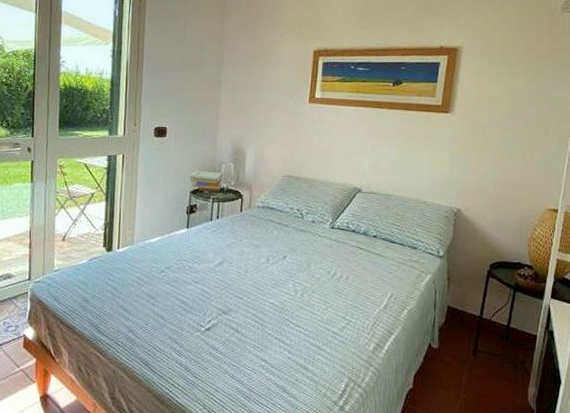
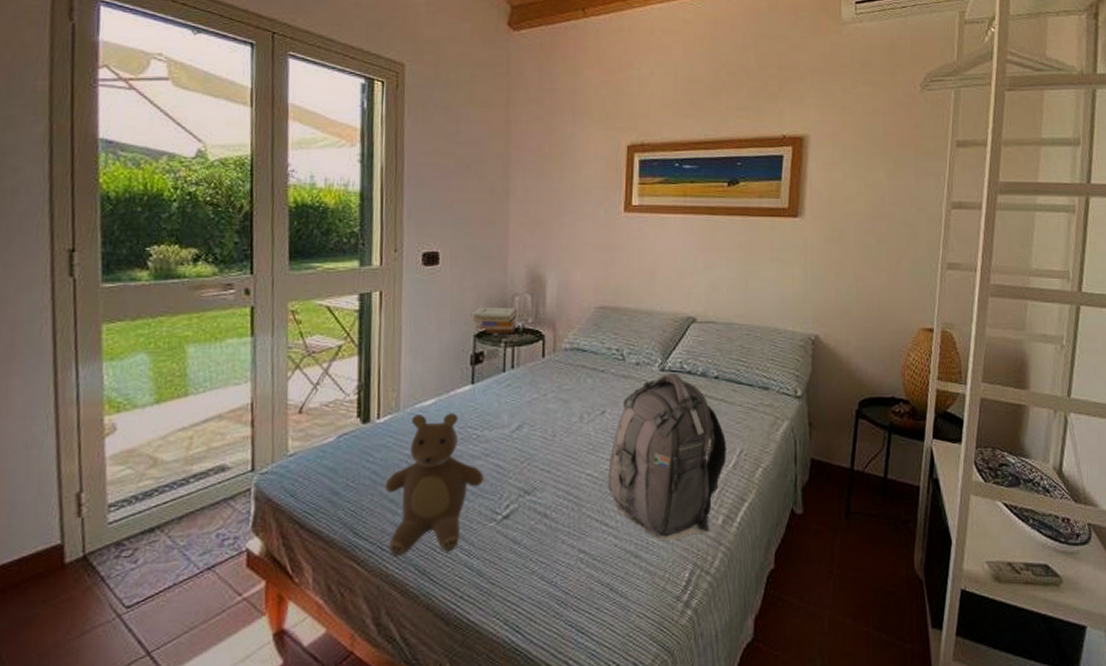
teddy bear: none [121,248,193,351] -> present [385,413,484,557]
backpack: none [285,230,380,359] -> present [607,372,727,542]

